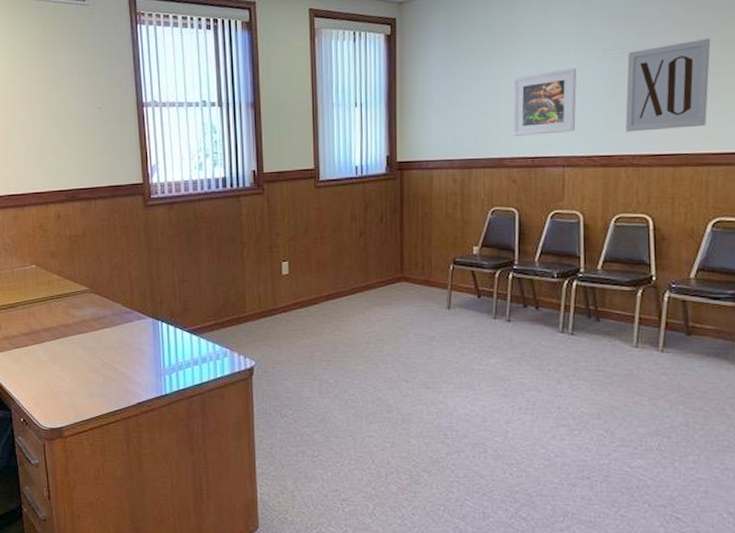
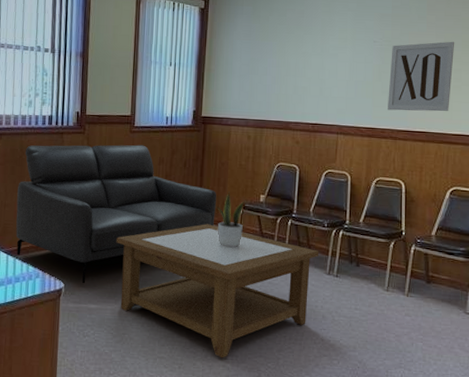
sofa: none [195,201,422,359] -> present [16,144,217,283]
coffee table: none [309,284,549,434] -> present [116,224,319,358]
potted plant: none [421,246,459,310] -> present [216,192,248,248]
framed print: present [512,68,577,136] -> none [298,53,352,106]

